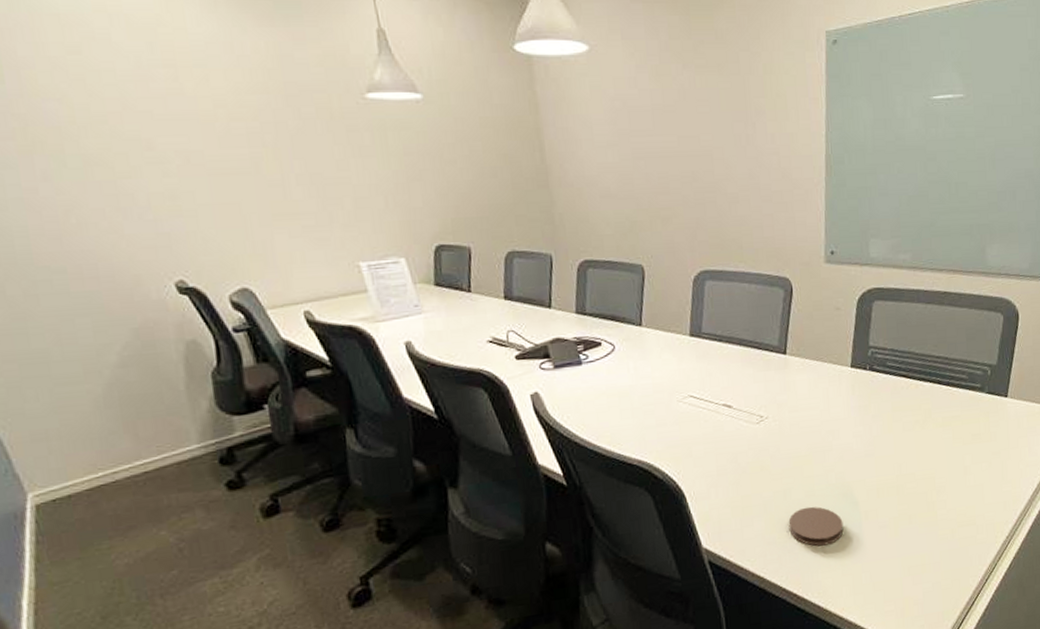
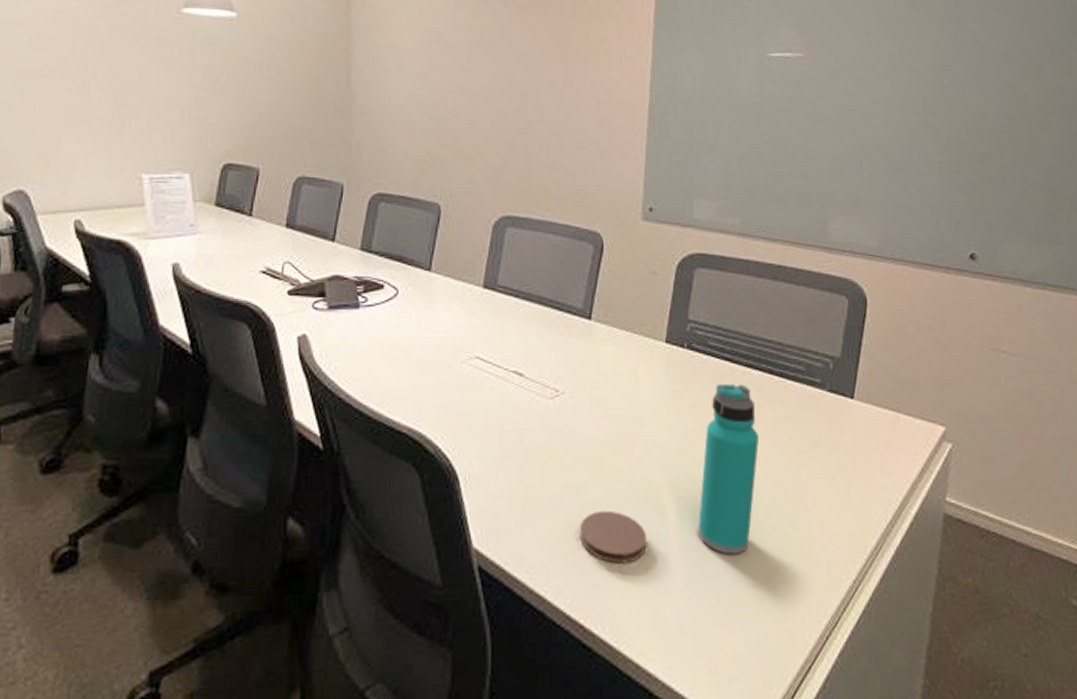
water bottle: none [883,395,931,529] -> present [697,384,759,555]

